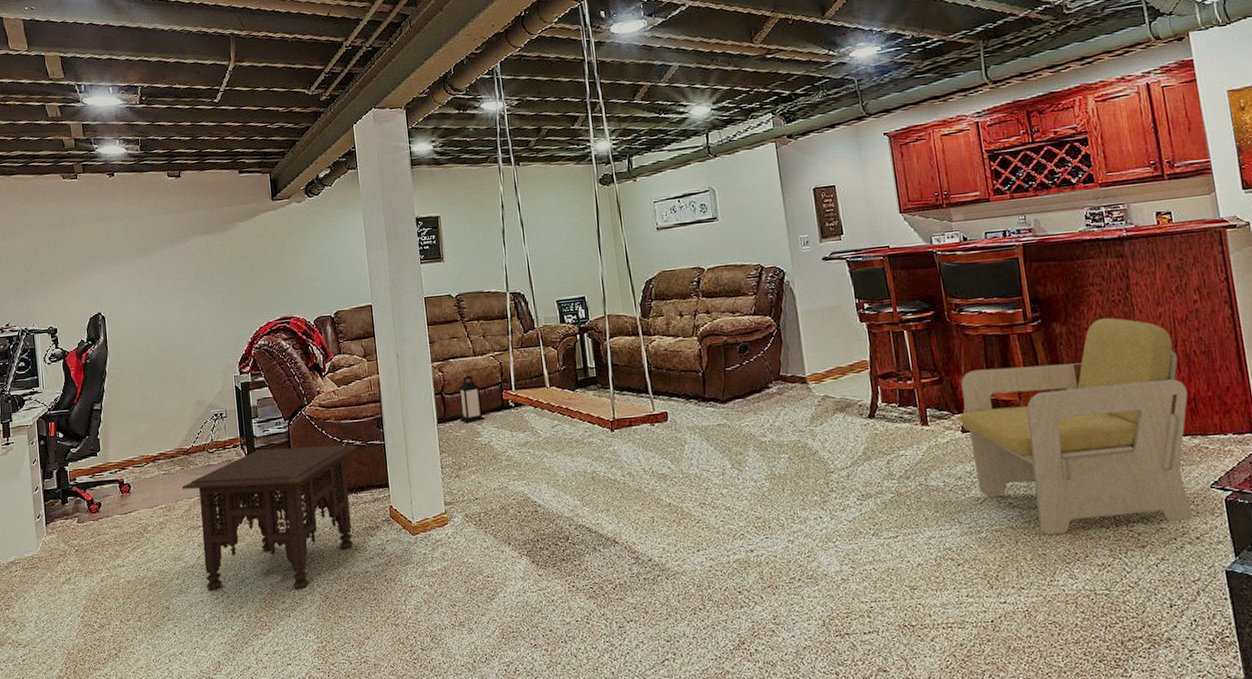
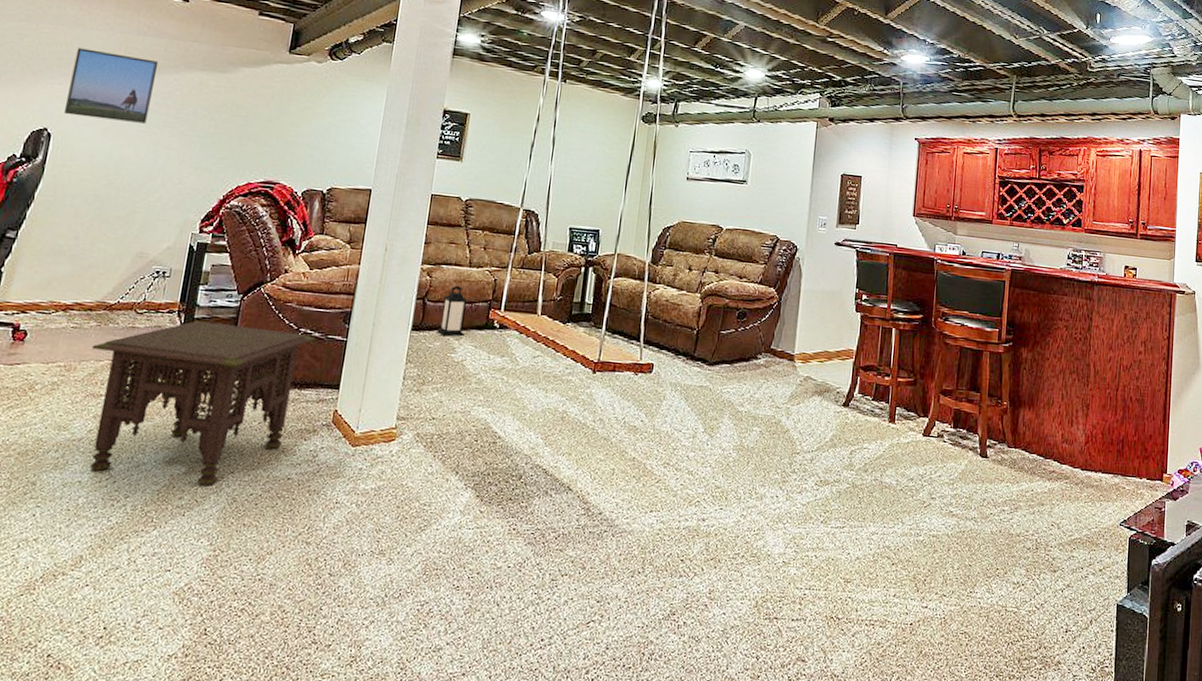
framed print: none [105,234,174,298] -> present [63,48,159,124]
chair: present [960,318,1192,535] -> none [924,352,1119,553]

